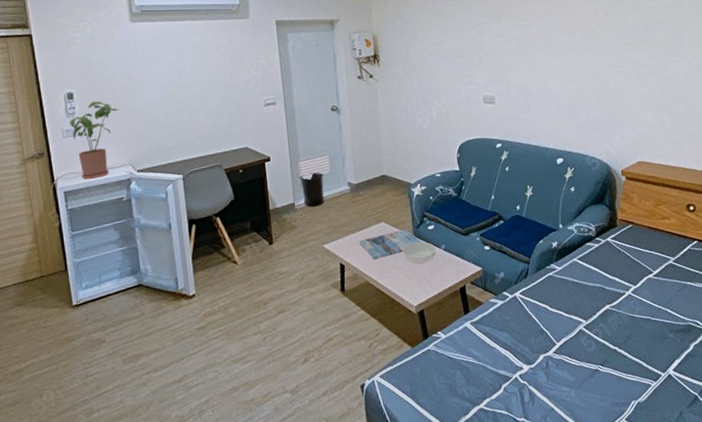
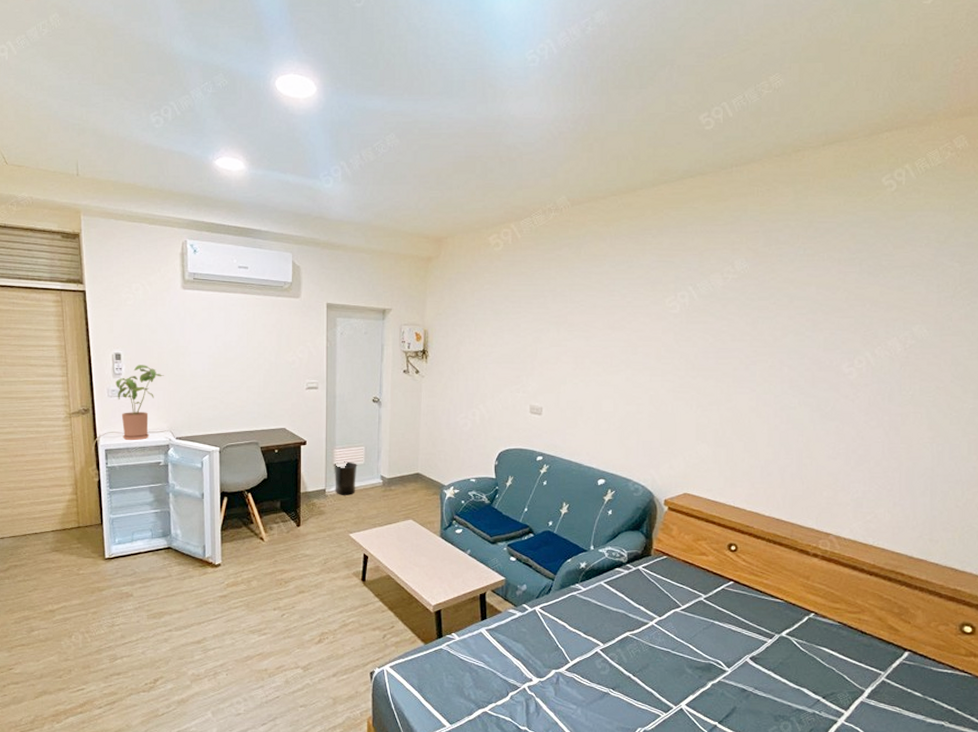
magazine: present [359,229,422,260] -> none [385,529,448,555]
bowl: present [401,241,437,264] -> none [426,543,462,565]

